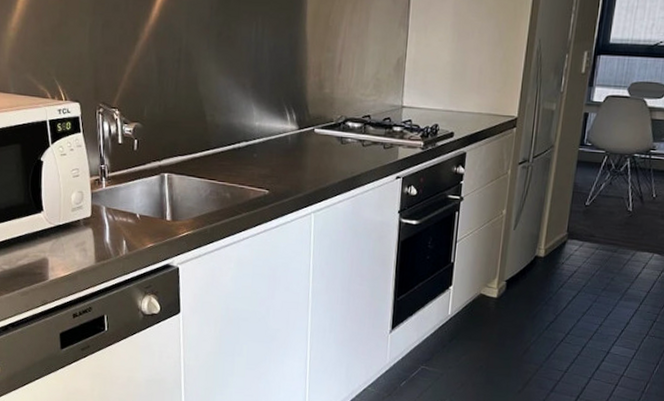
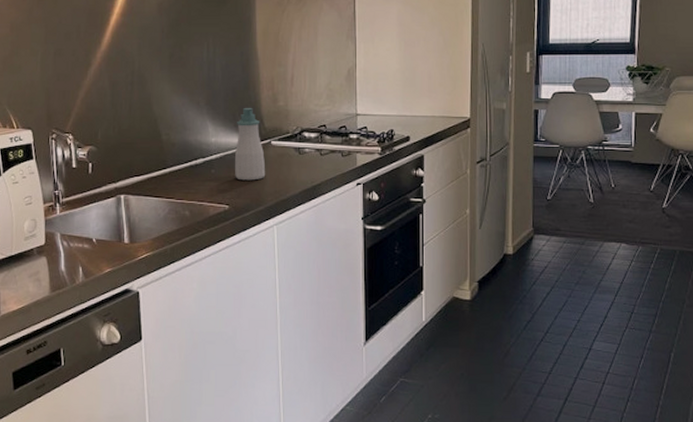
soap bottle: none [277,92,308,167] -> present [235,107,266,181]

